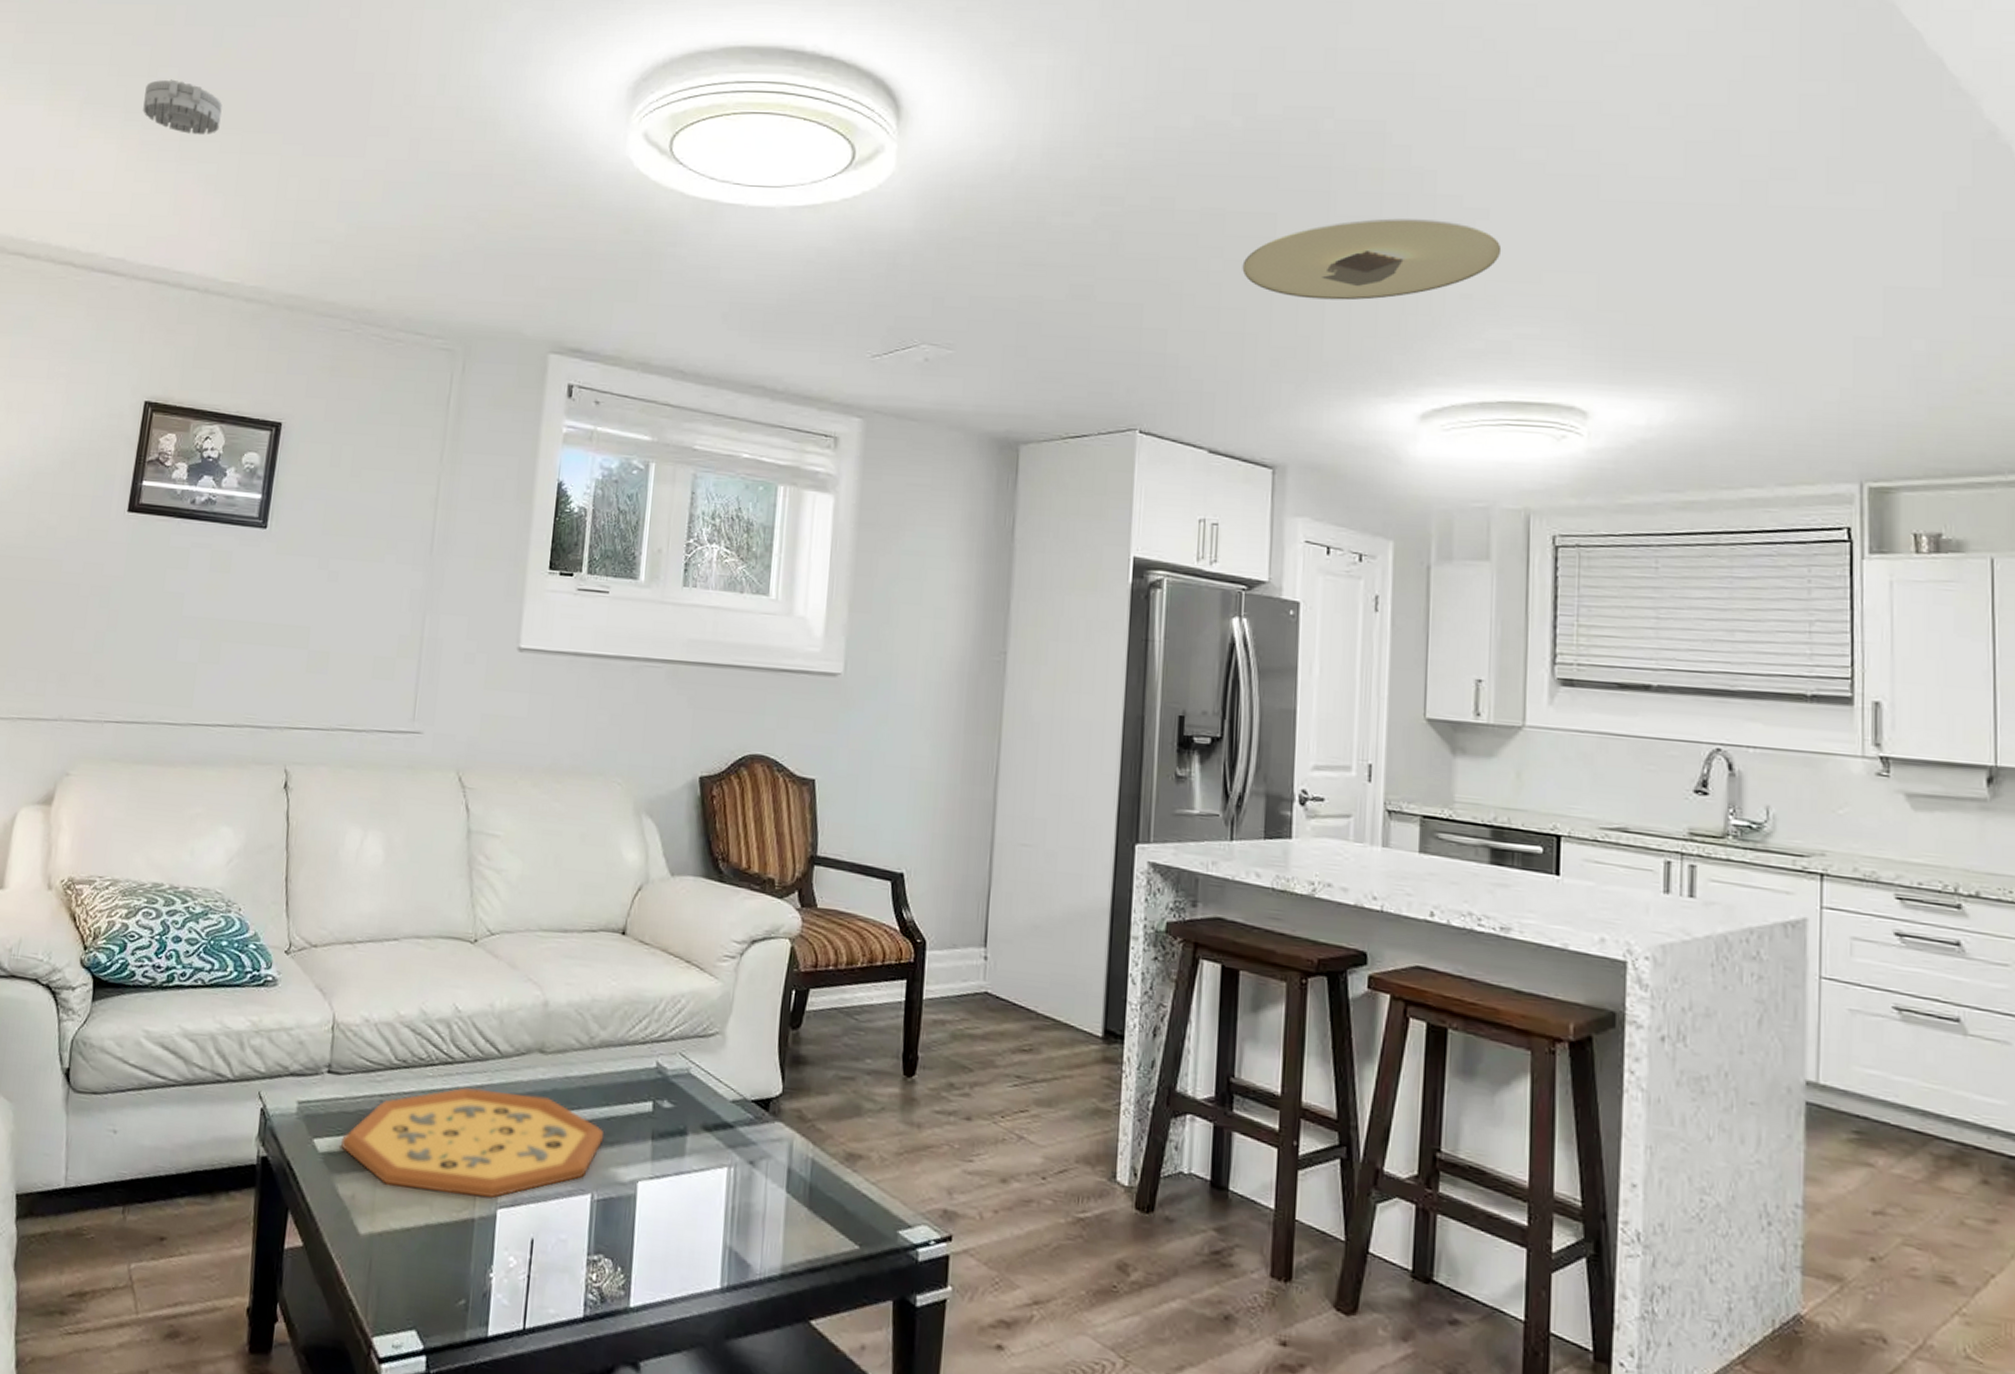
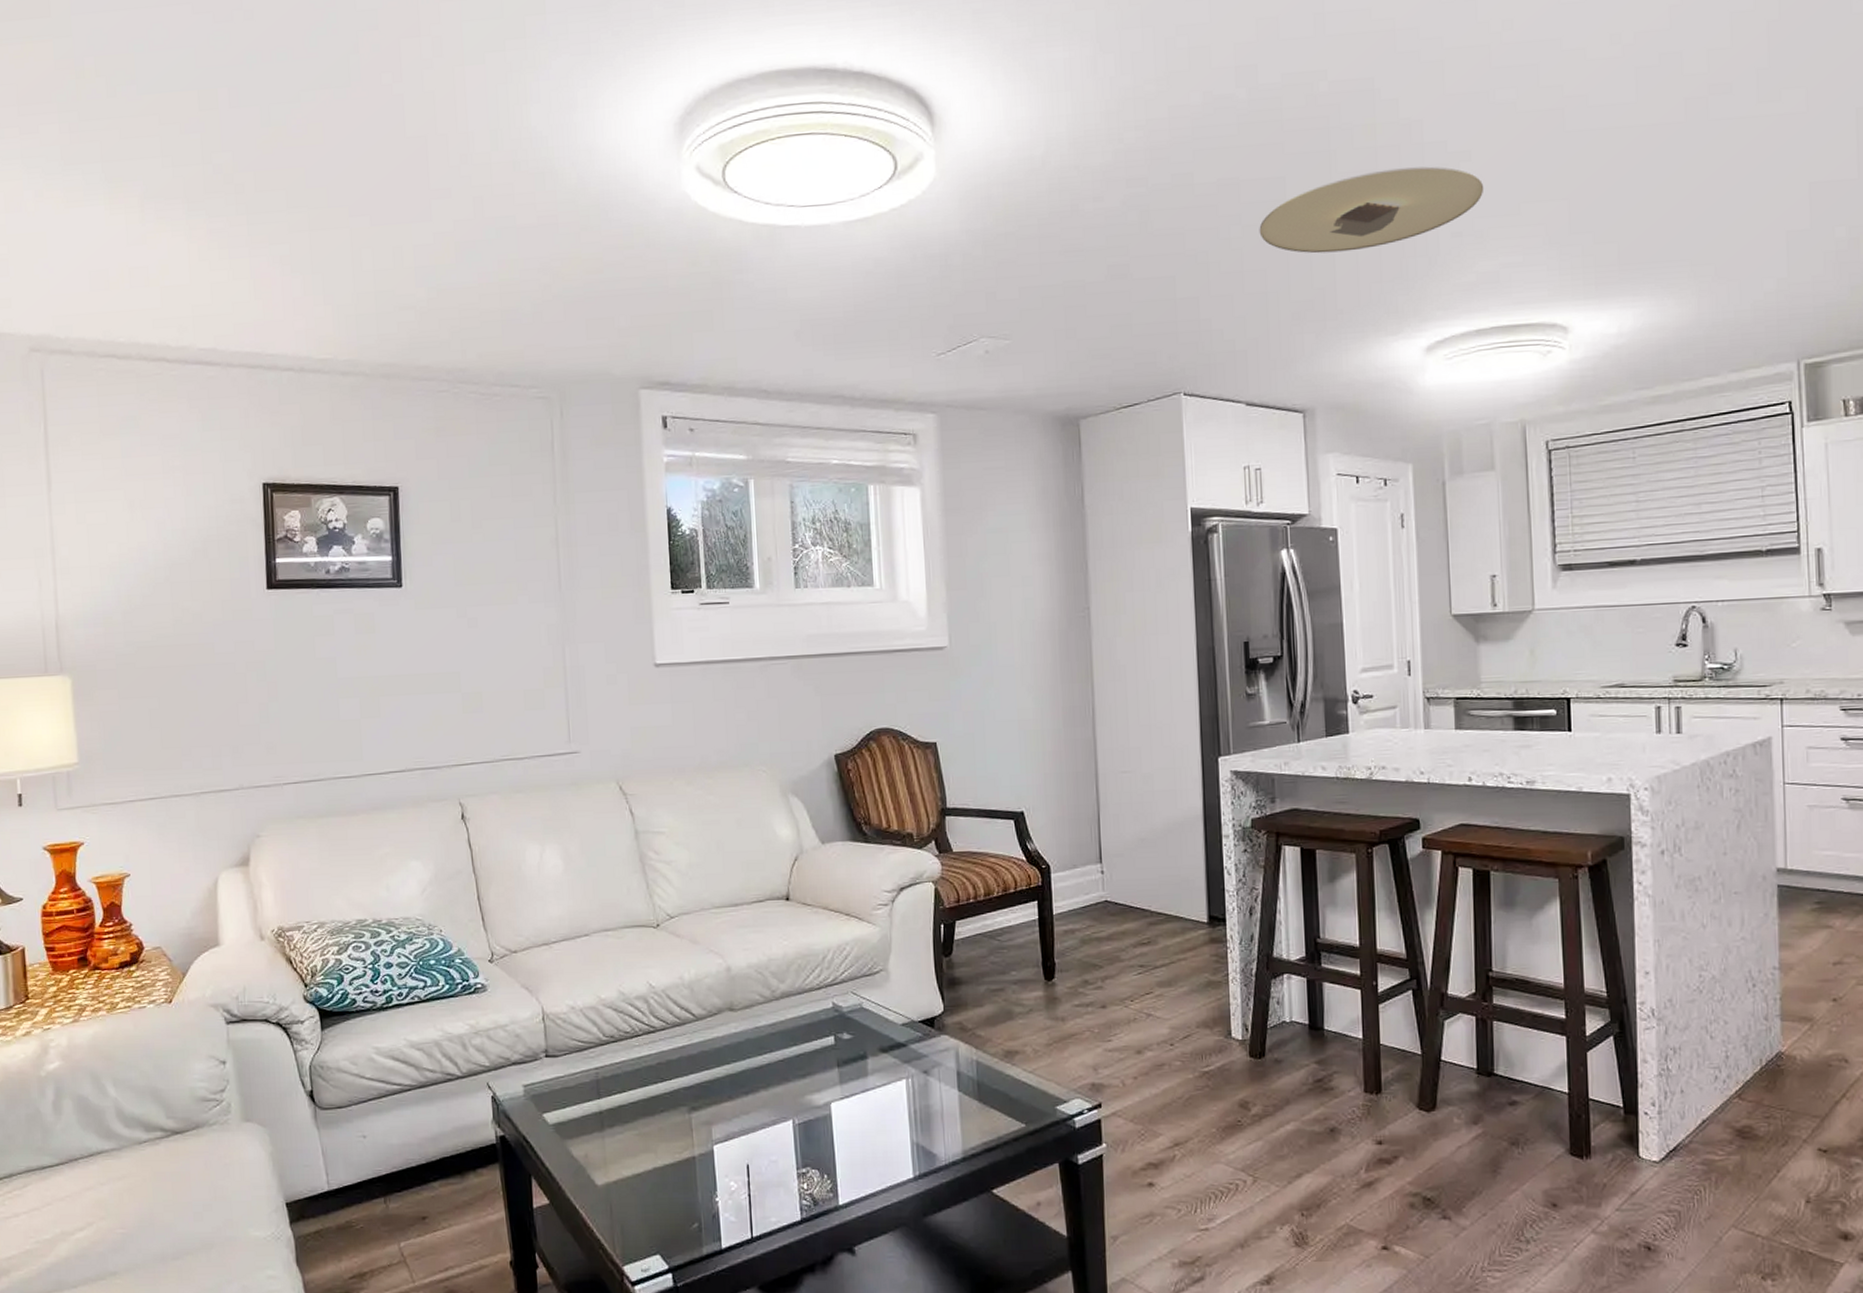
smoke detector: present [143,79,222,135] -> none [203,164,284,218]
decorative tray: present [341,1087,605,1198] -> none [568,1047,797,1141]

